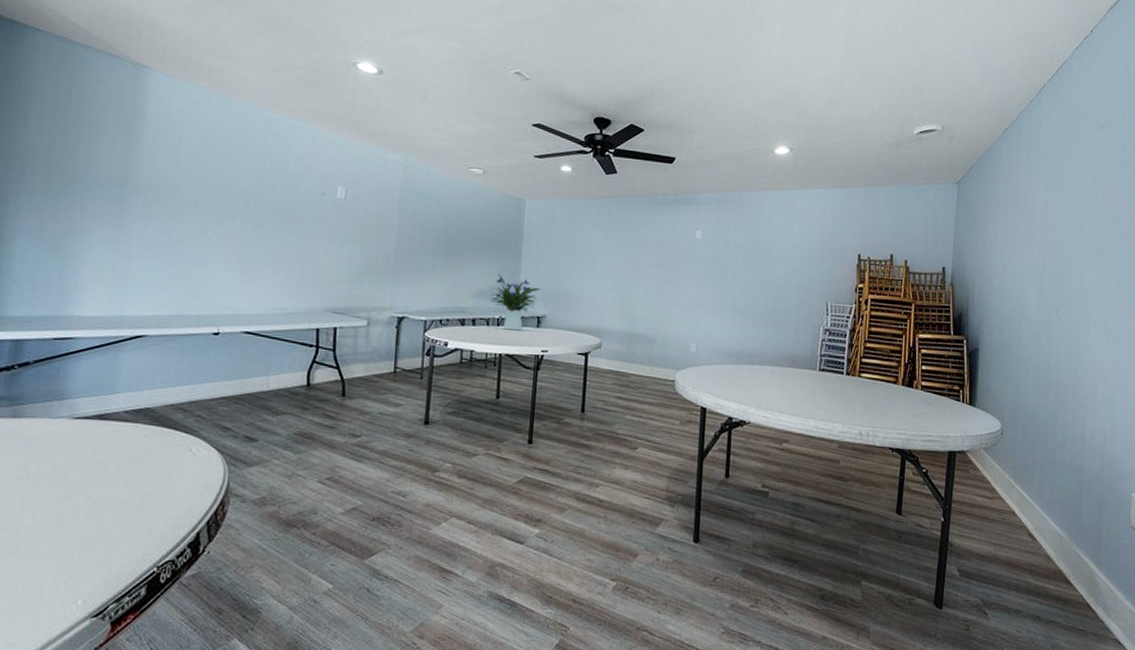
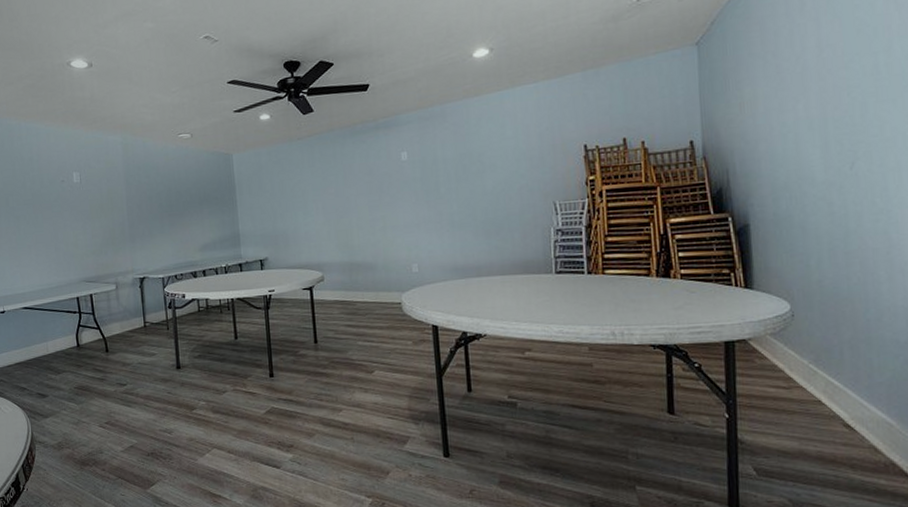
flower arrangement: present [490,274,541,331] -> none [215,226,260,276]

